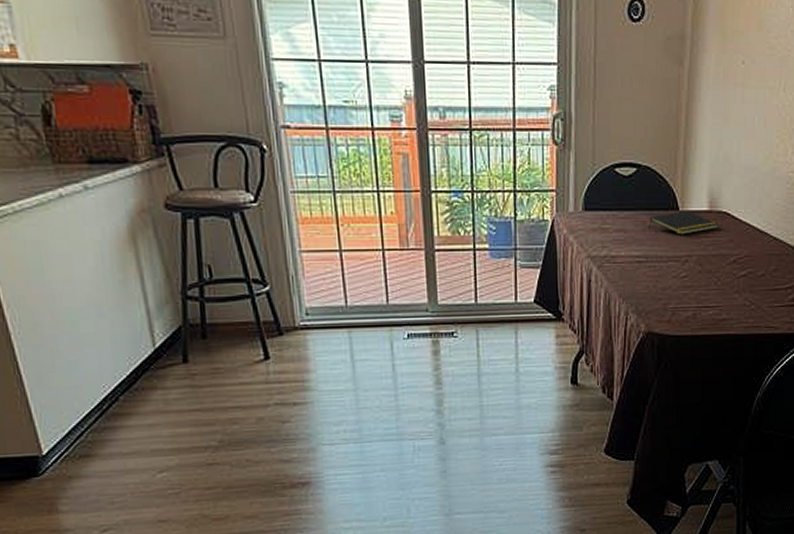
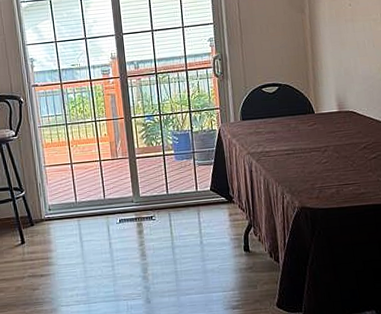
notepad: present [649,211,719,235] -> none [292,113,348,131]

